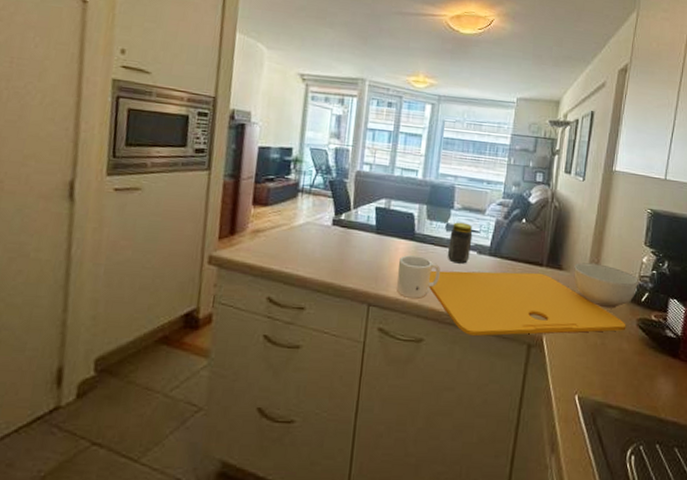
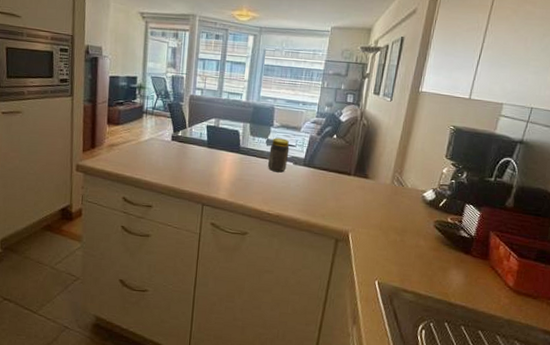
mug: present [396,255,441,300] -> none [225,165,262,201]
cutting board: present [428,270,627,337] -> none [251,178,424,232]
bowl: present [573,262,640,309] -> none [378,172,439,212]

